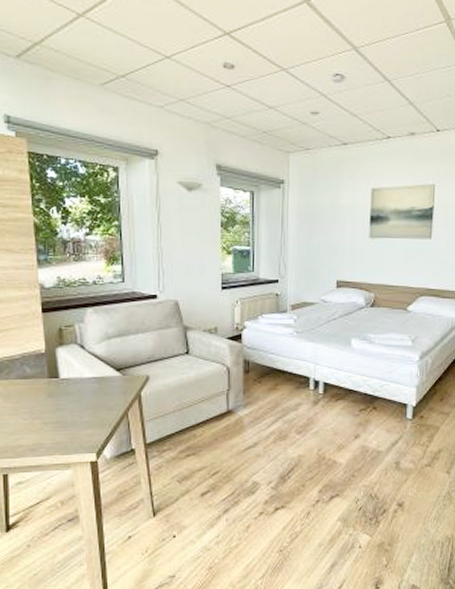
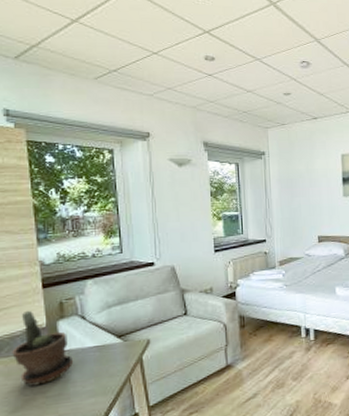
potted plant: none [11,334,72,411] -> present [12,310,74,386]

